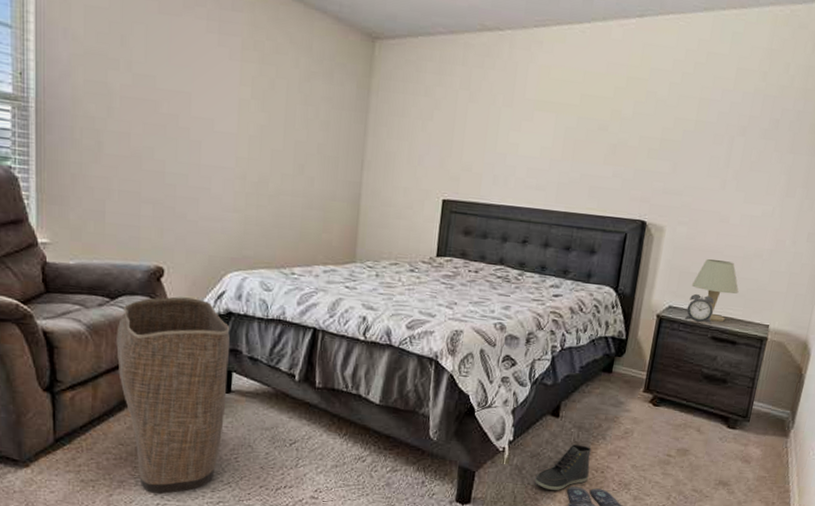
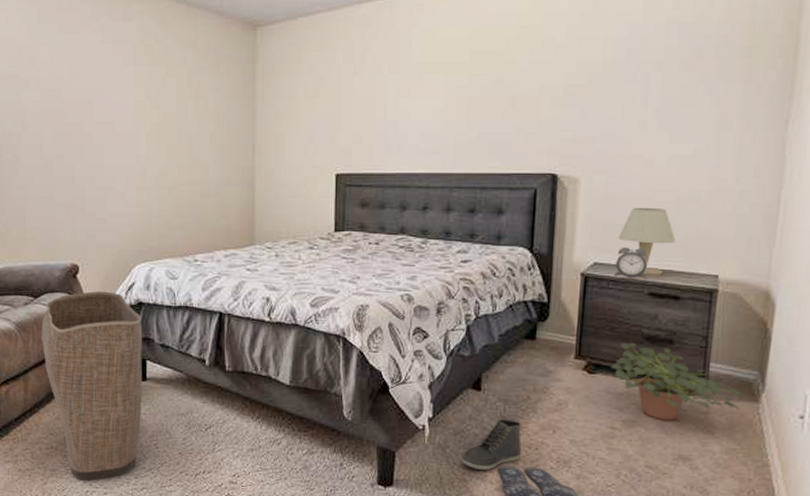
potted plant: none [673,379,775,451] -> present [610,342,741,421]

